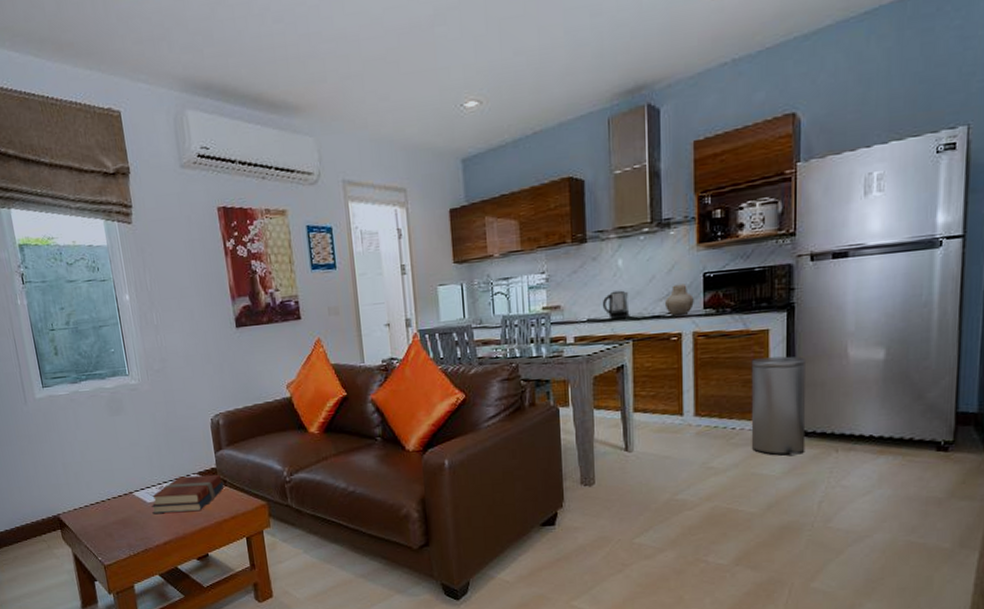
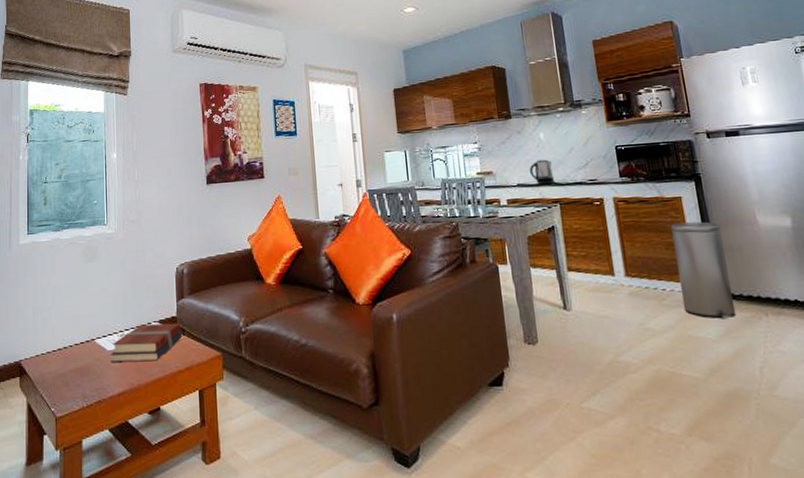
ceramic pitcher: present [665,284,694,315] -> none [585,155,611,182]

